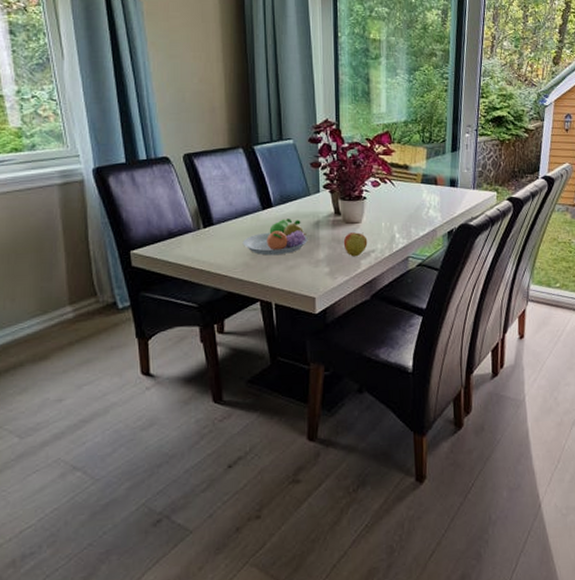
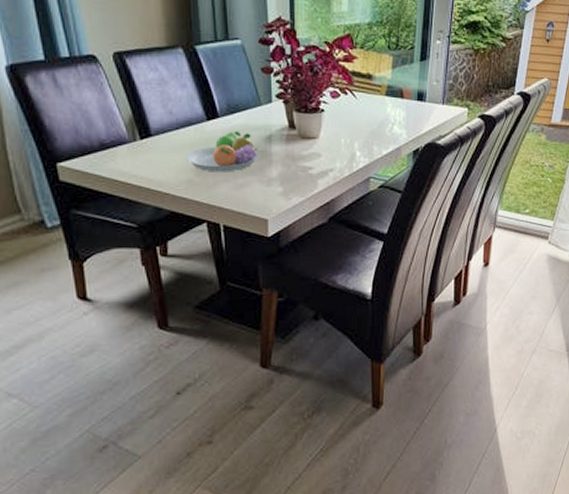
apple: present [343,232,368,257] -> none [298,149,325,176]

